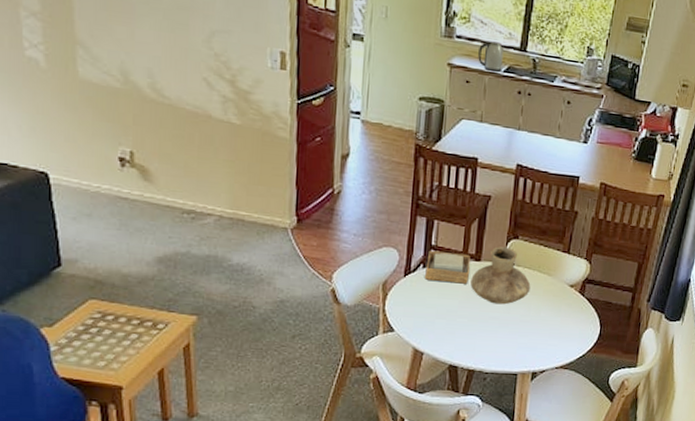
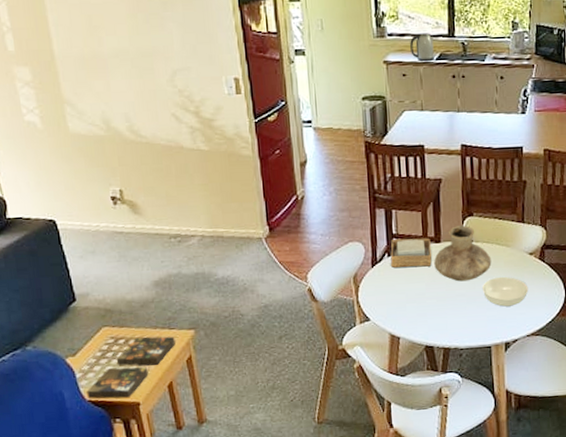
board game: none [60,315,173,381] -> present [86,336,176,399]
bowl: none [516,305,564,336] -> present [482,276,529,307]

